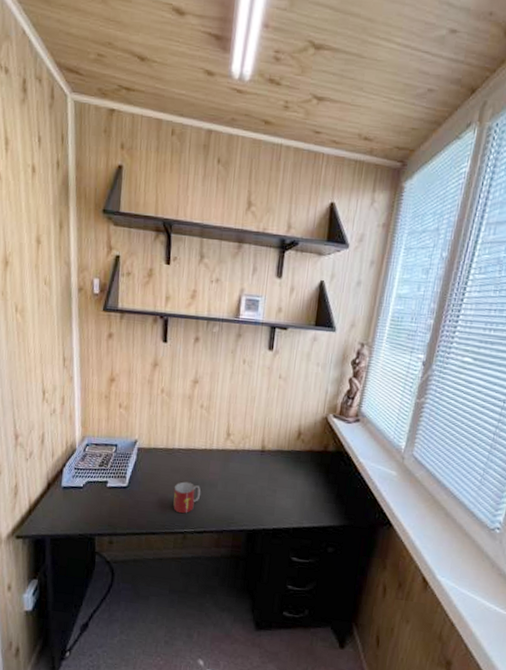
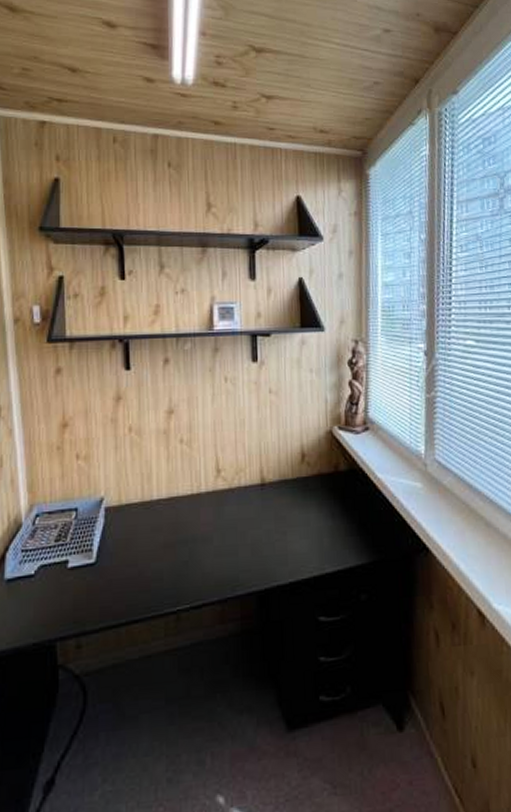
mug: present [173,481,201,514] -> none [157,541,193,586]

